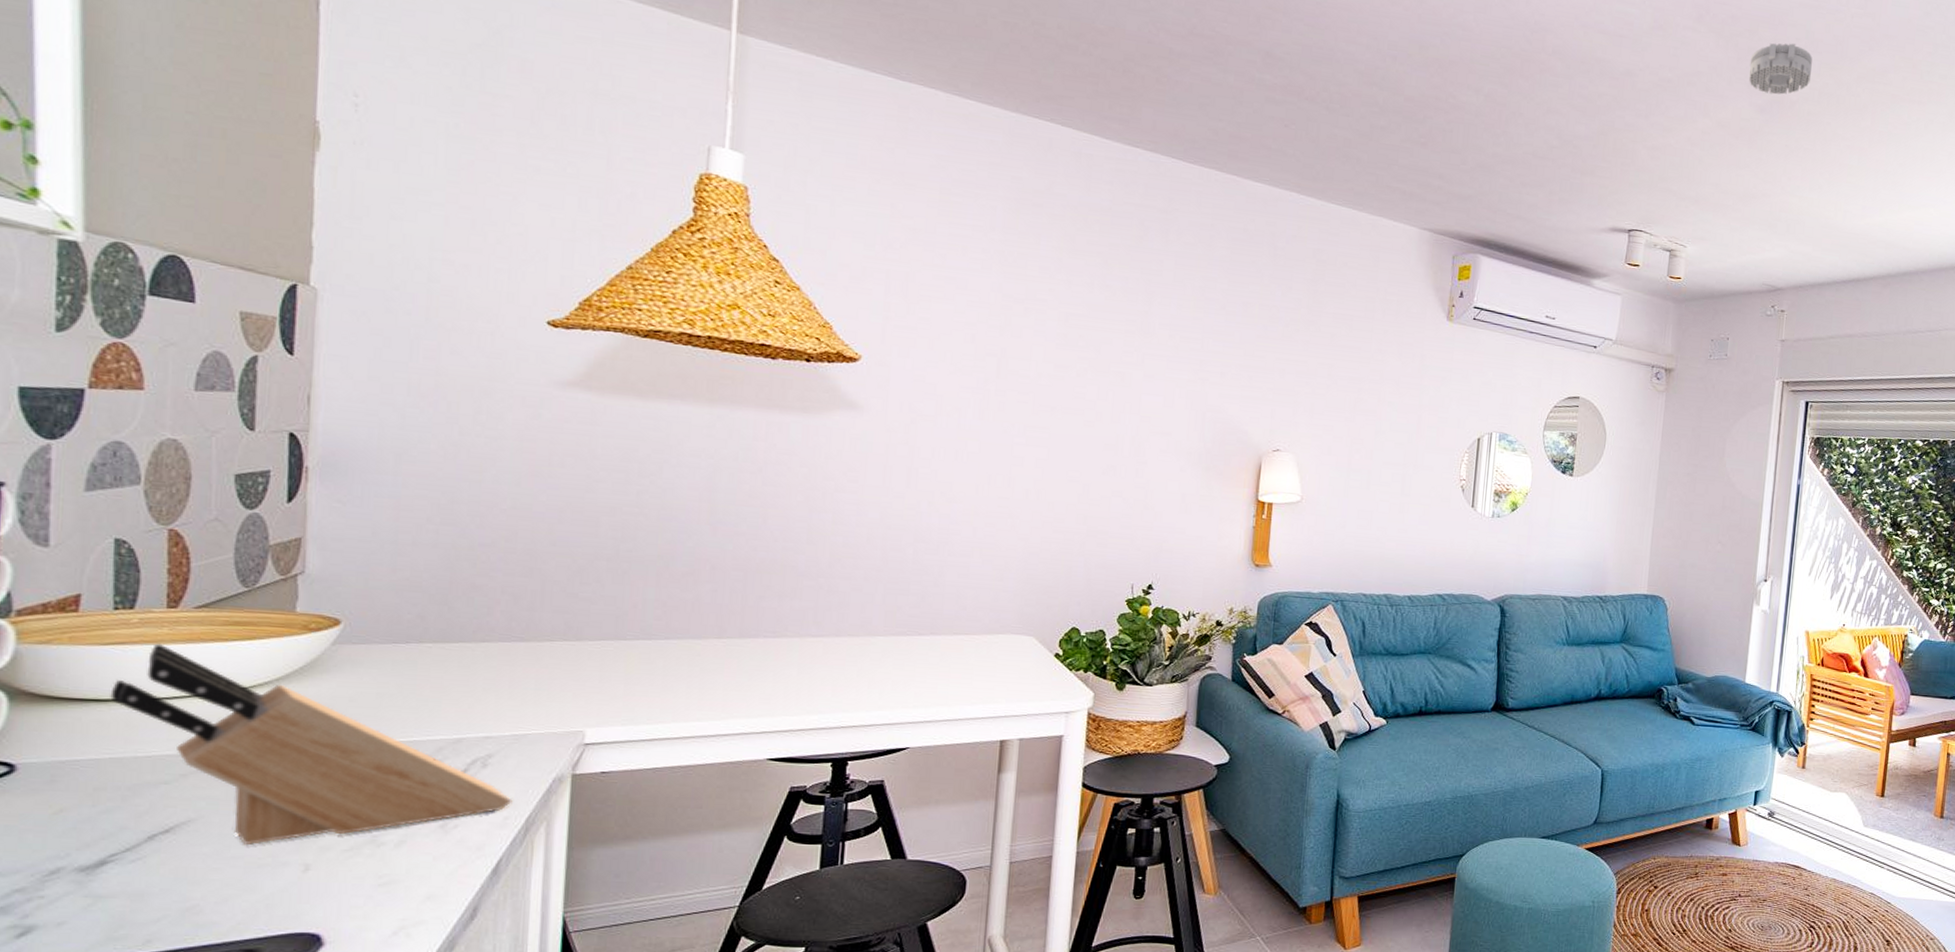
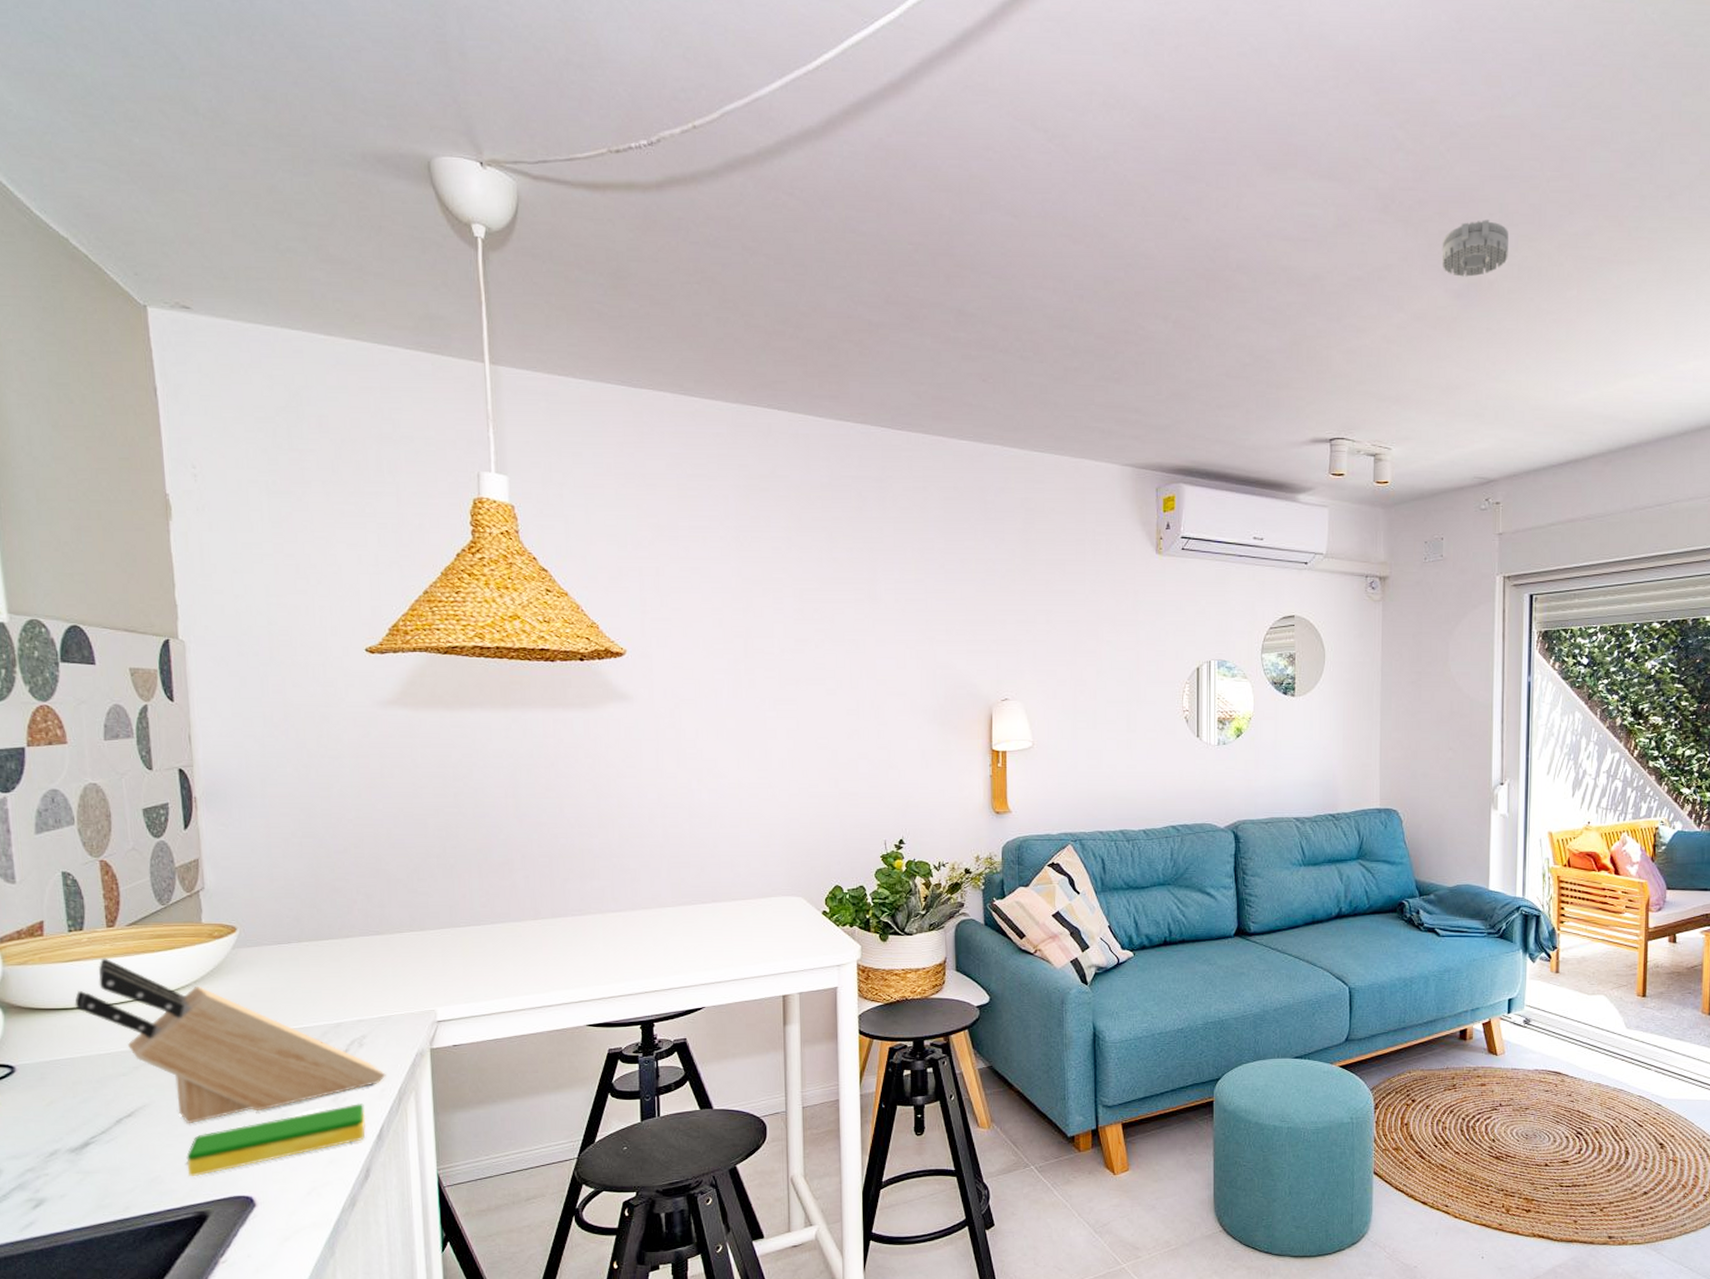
dish sponge: none [236,832,481,907] -> present [186,1103,366,1176]

